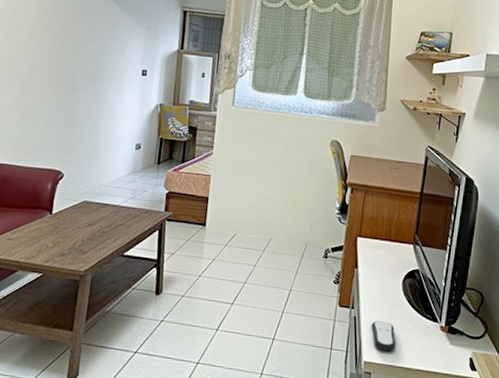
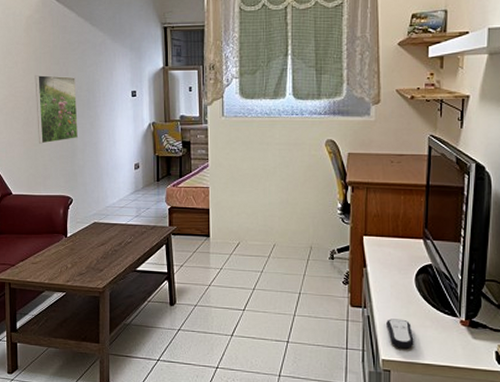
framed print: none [34,41,84,113] -> present [35,75,78,144]

